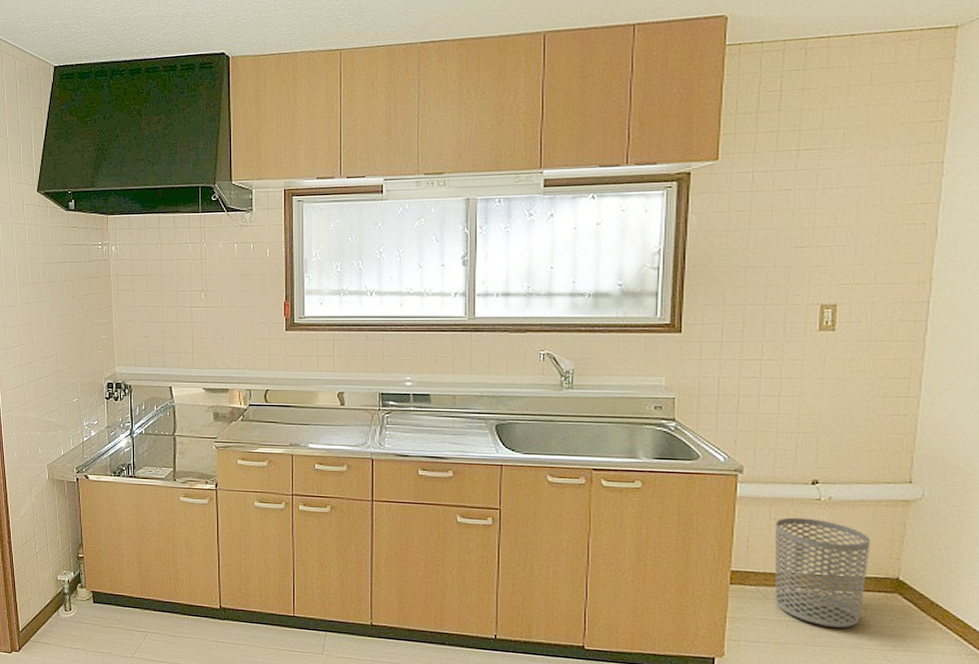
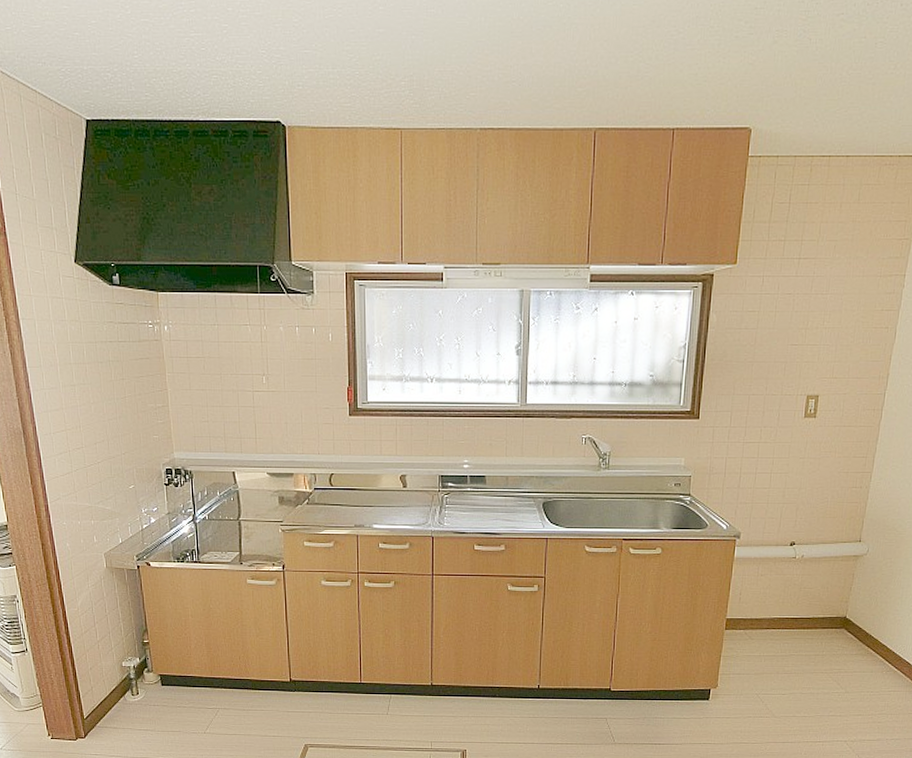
waste bin: present [775,517,871,628] -> none [758,573,829,658]

